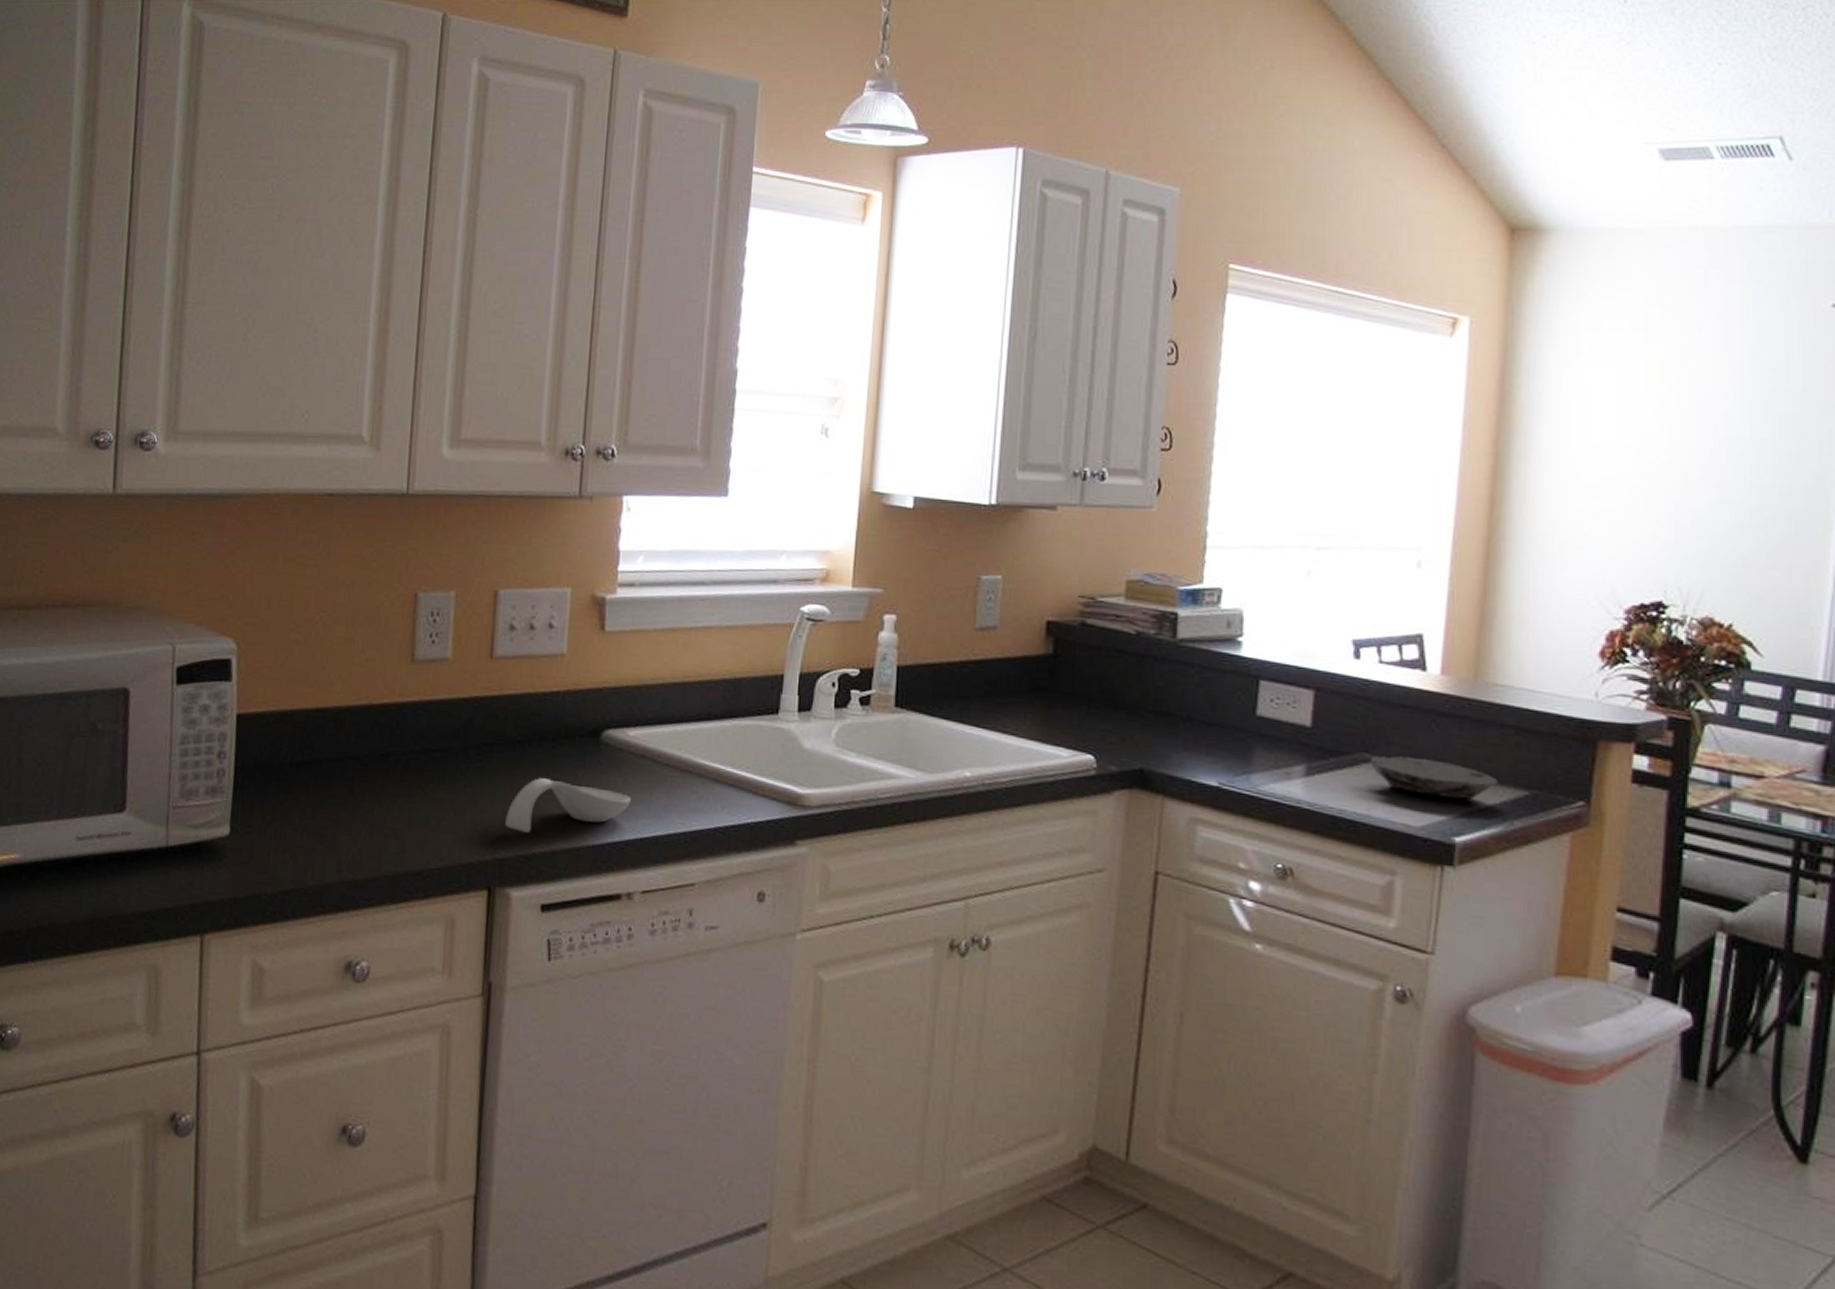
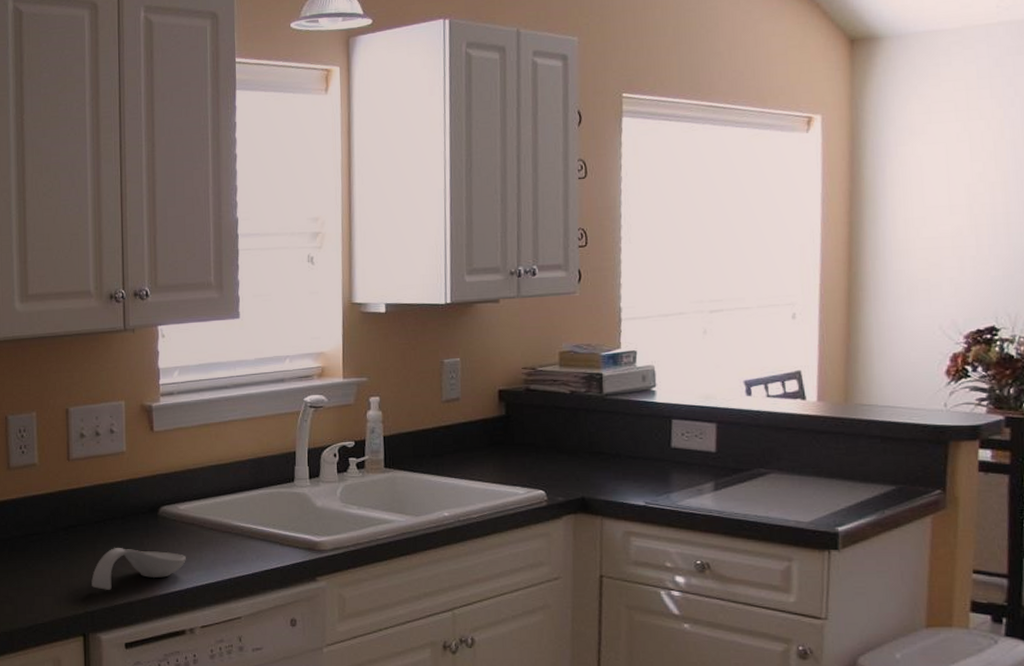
bowl: present [1370,756,1498,800] -> none [765,468,870,498]

